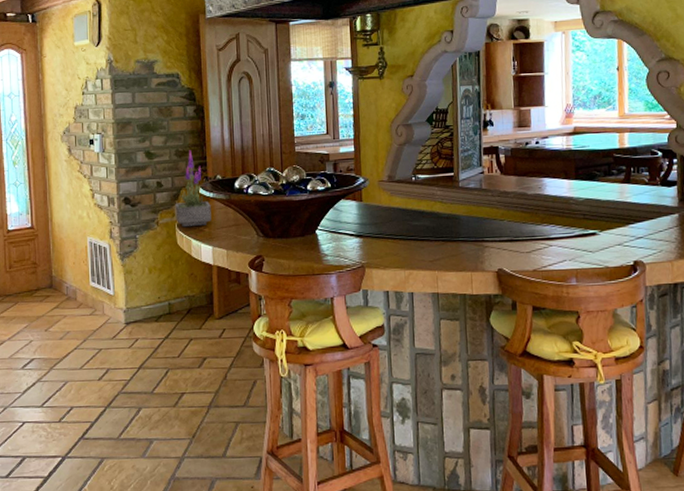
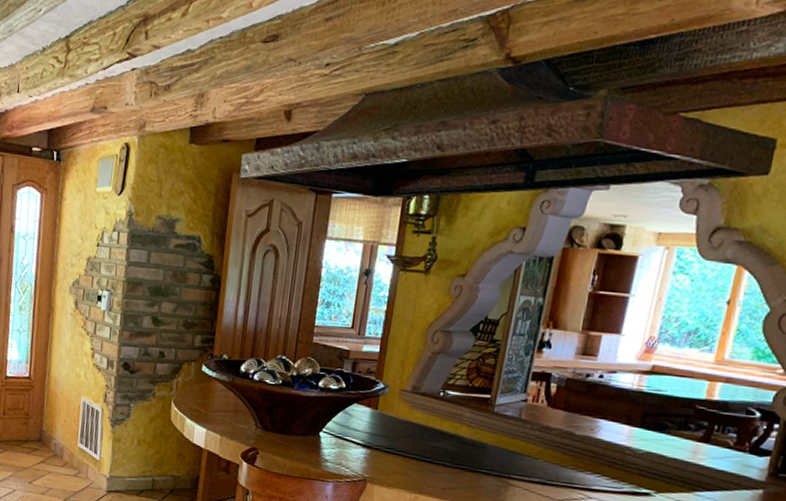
potted plant: present [175,150,211,226] -> none [173,323,212,406]

